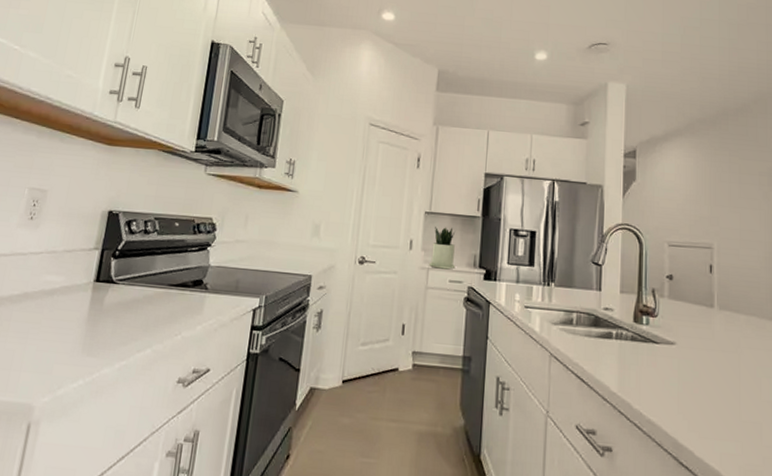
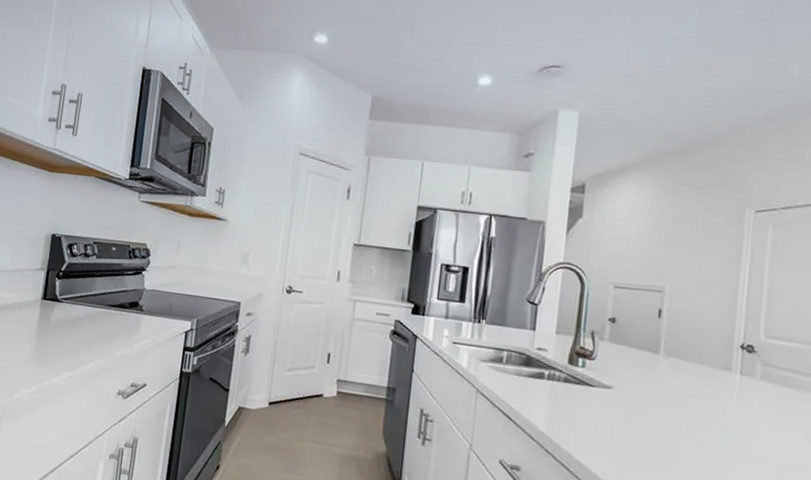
planter: present [428,226,456,270] -> none [355,259,383,302]

